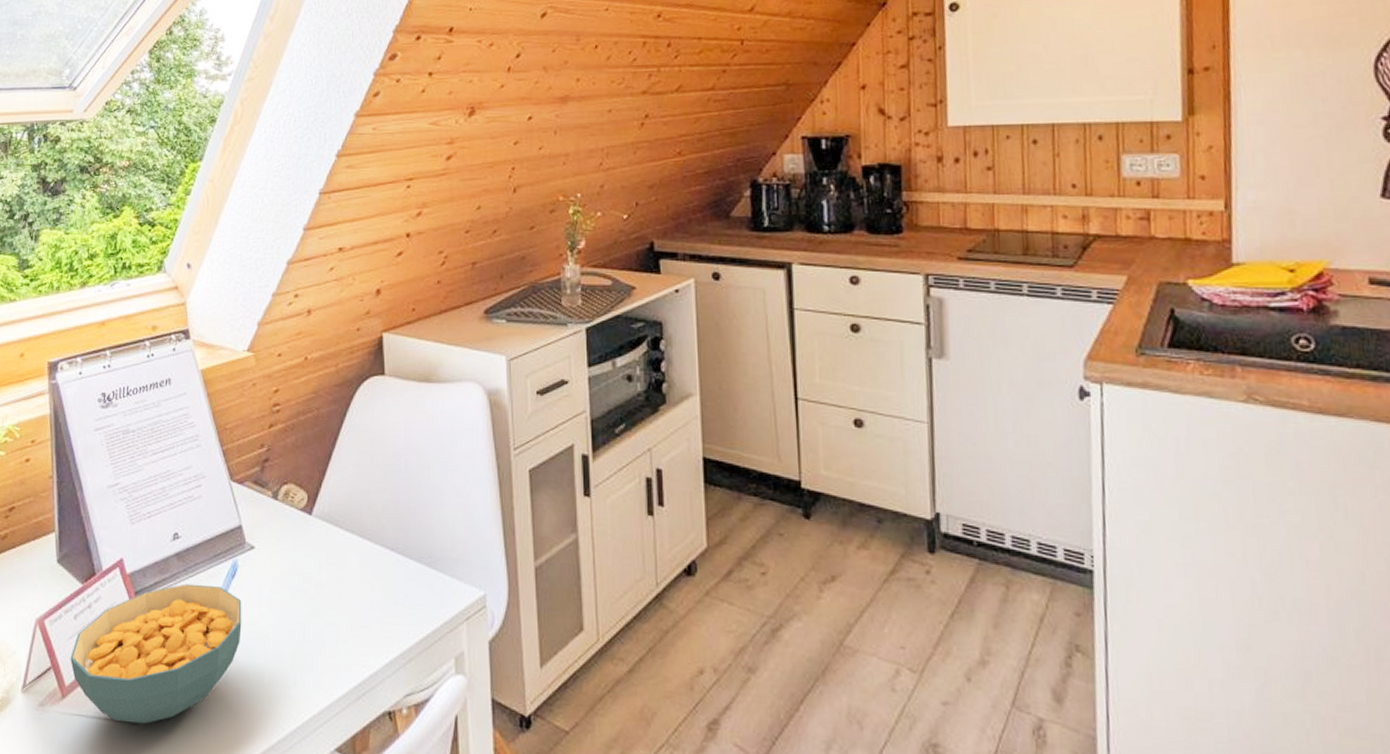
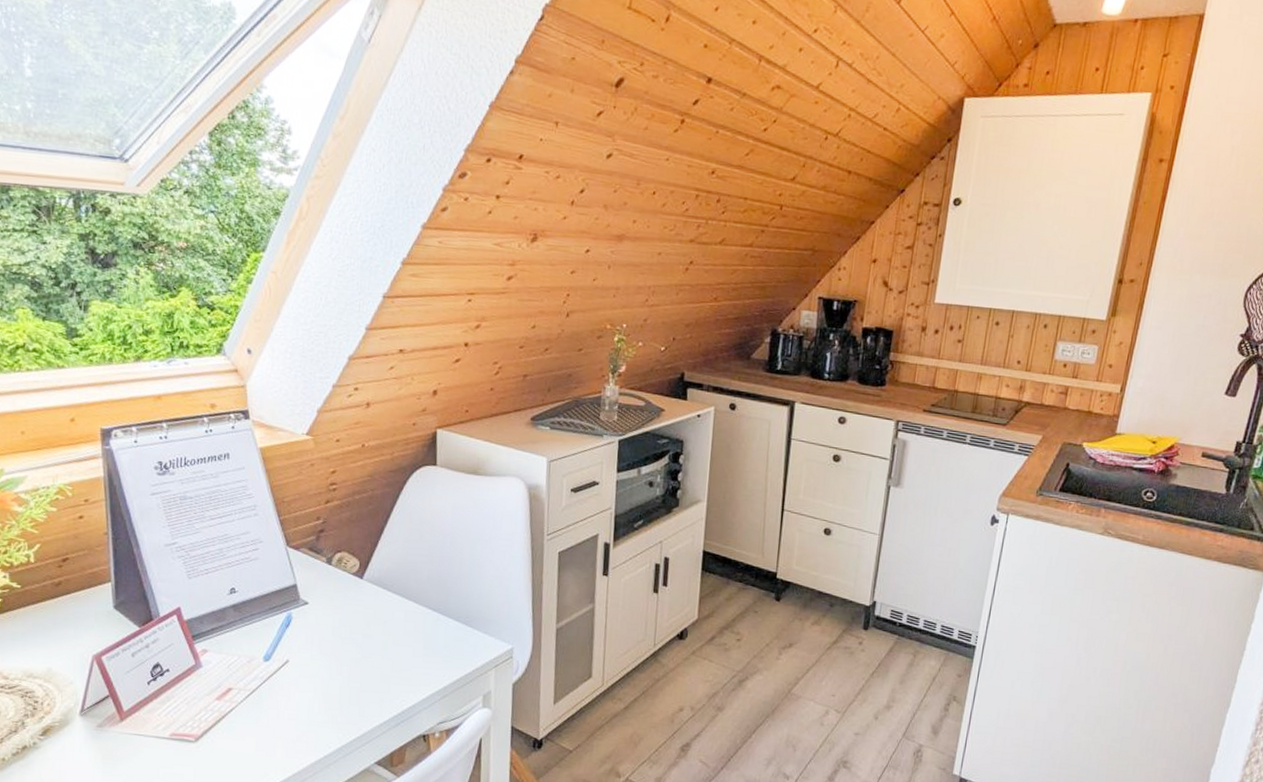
cereal bowl: present [70,583,242,724] -> none [128,630,295,742]

